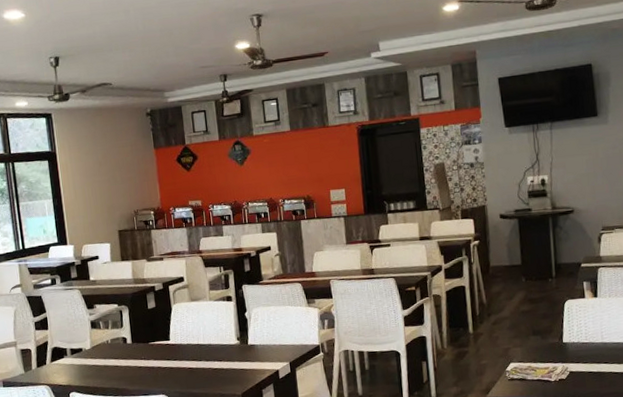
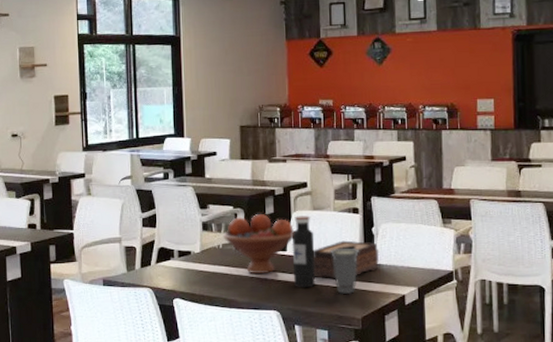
fruit bowl: none [110,309,176,364] -> present [222,214,295,274]
water bottle: none [174,307,198,373] -> present [292,216,315,288]
tissue box: none [194,325,254,362] -> present [313,240,380,278]
cup: none [208,332,236,375] -> present [329,247,360,295]

